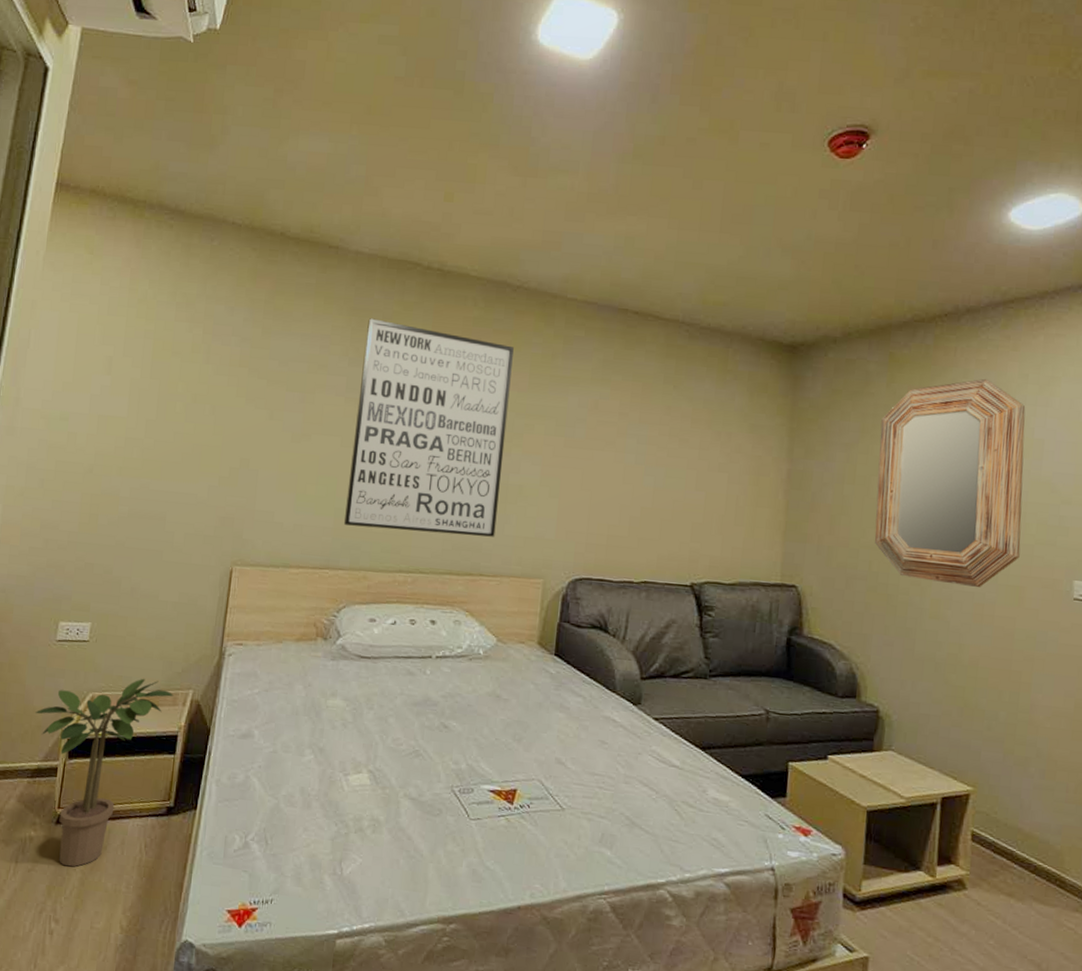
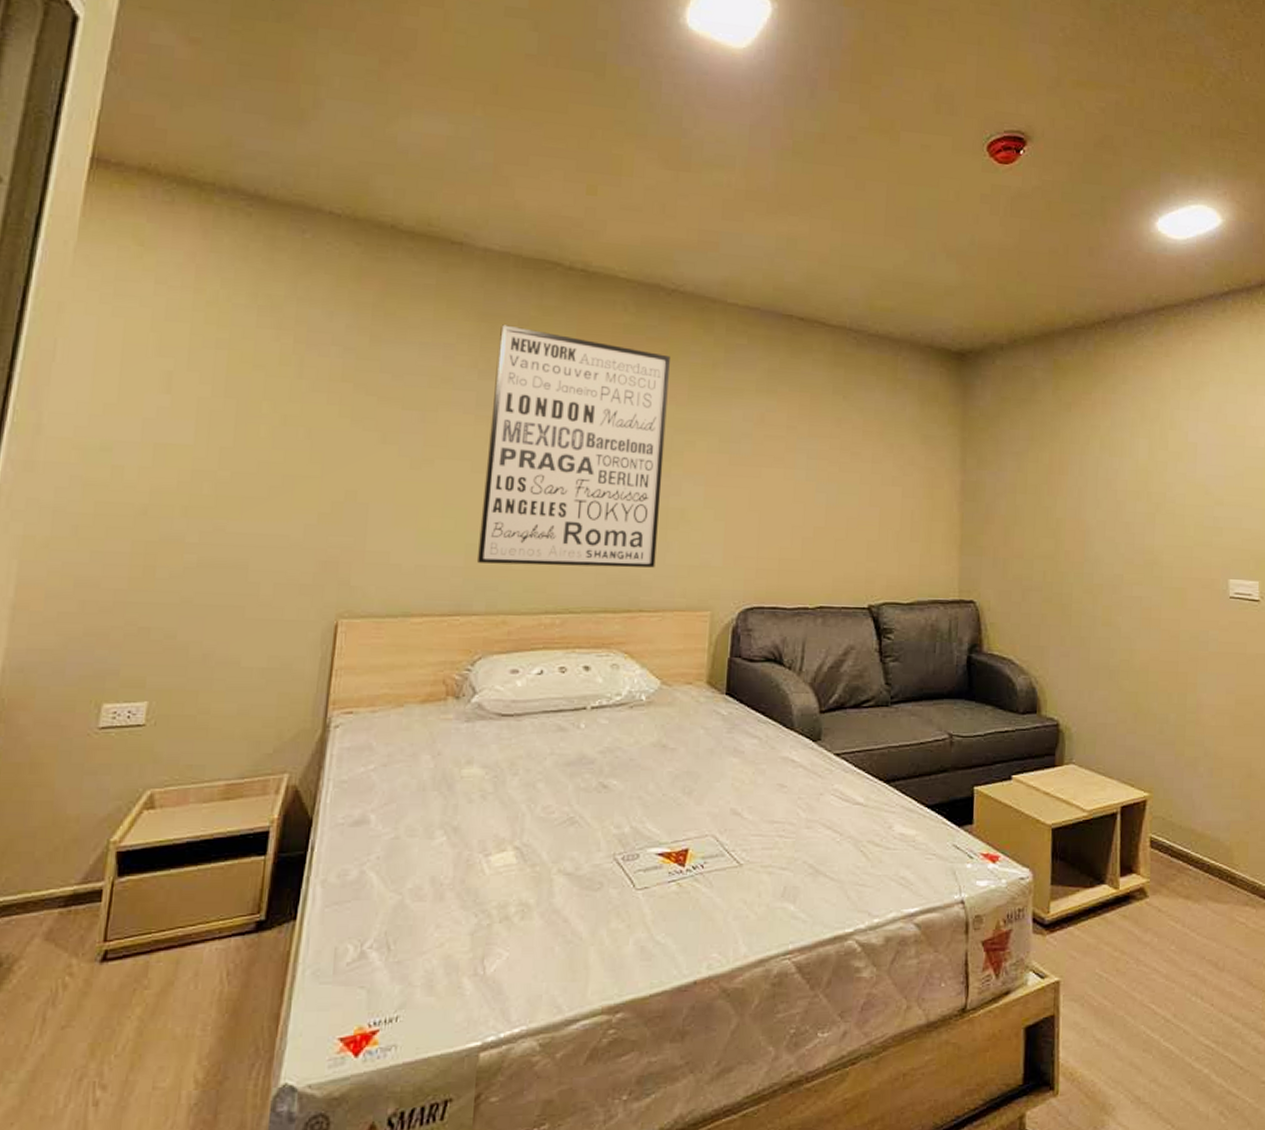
potted plant: present [35,678,173,867] -> none [69,765,262,1015]
home mirror: present [874,378,1026,587] -> none [1047,384,1181,591]

